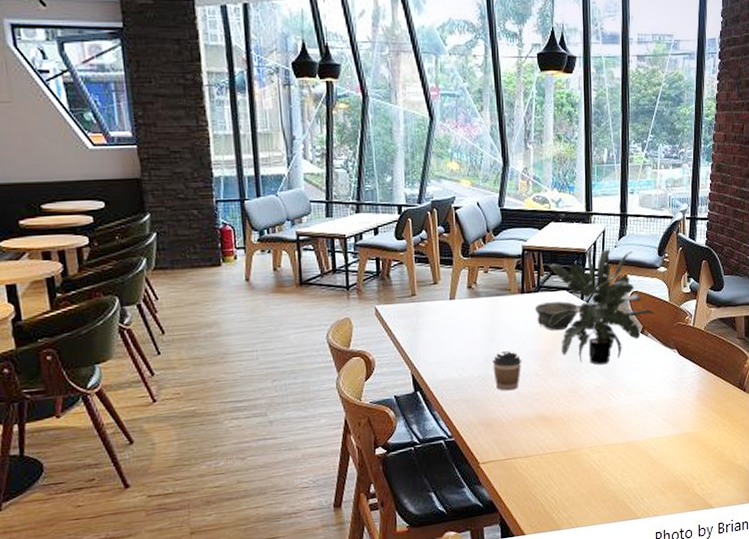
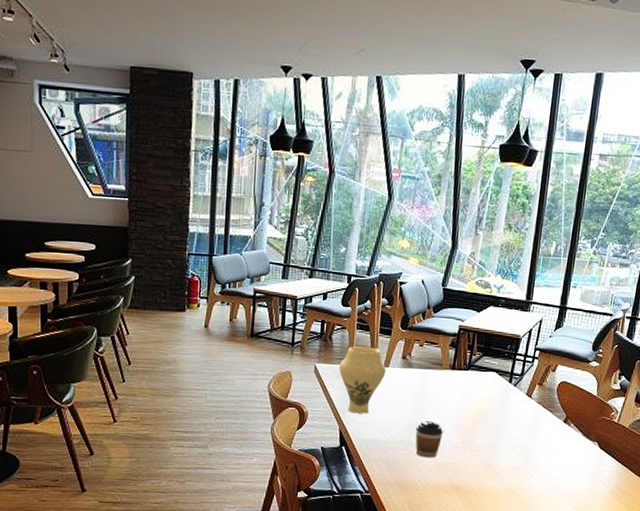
vase: none [402,280,453,354] -> present [339,346,386,414]
bowl: present [535,301,581,331] -> none [463,381,507,409]
potted plant: present [548,246,655,365] -> none [474,333,580,447]

